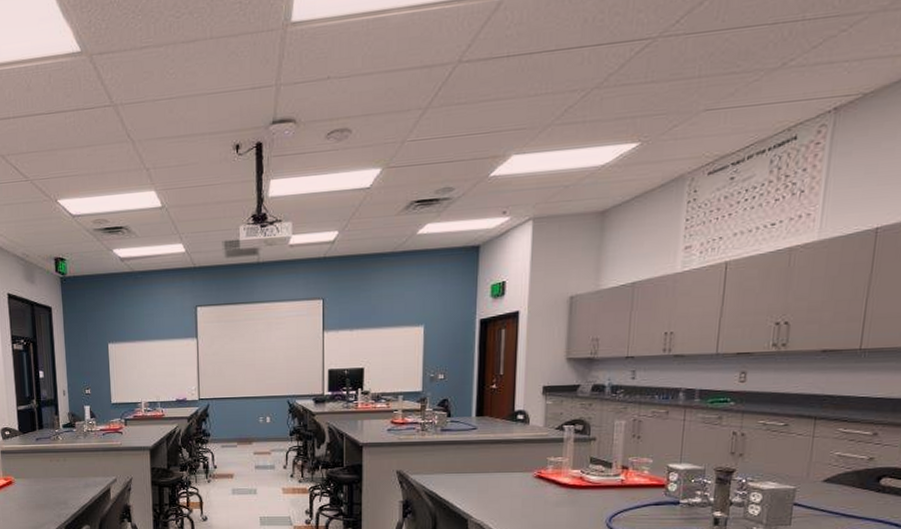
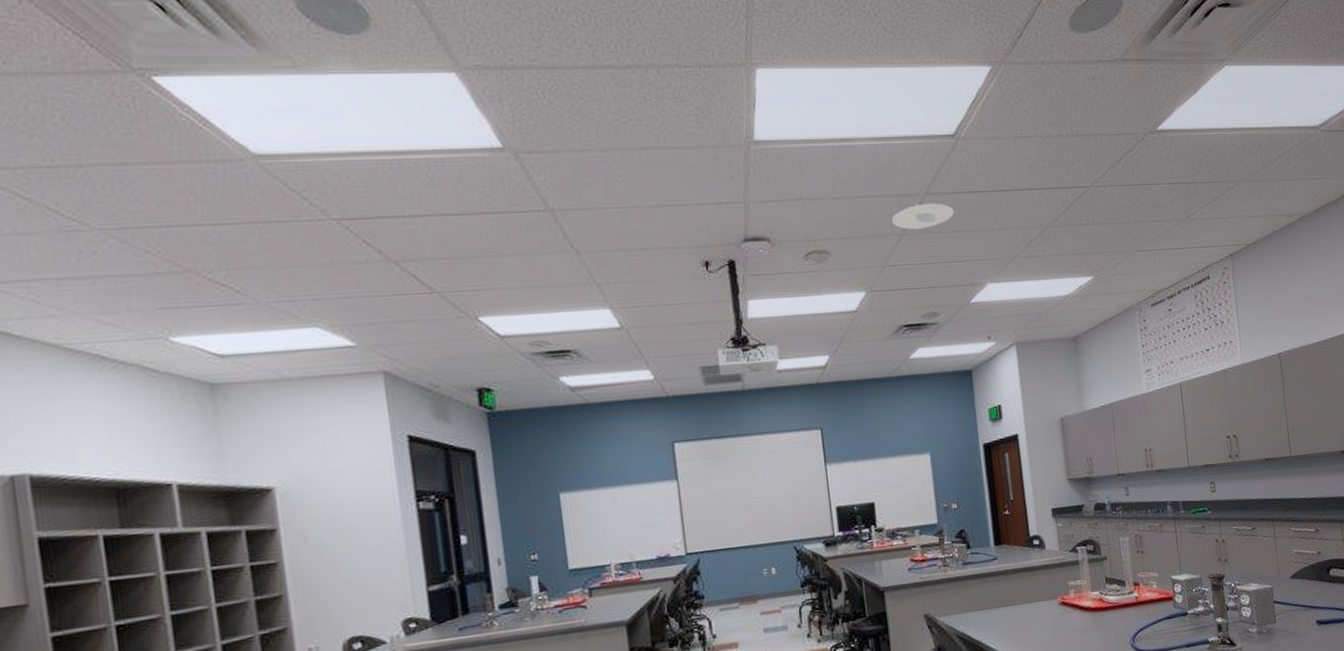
recessed light: none [418,71,487,102] -> present [892,203,955,230]

